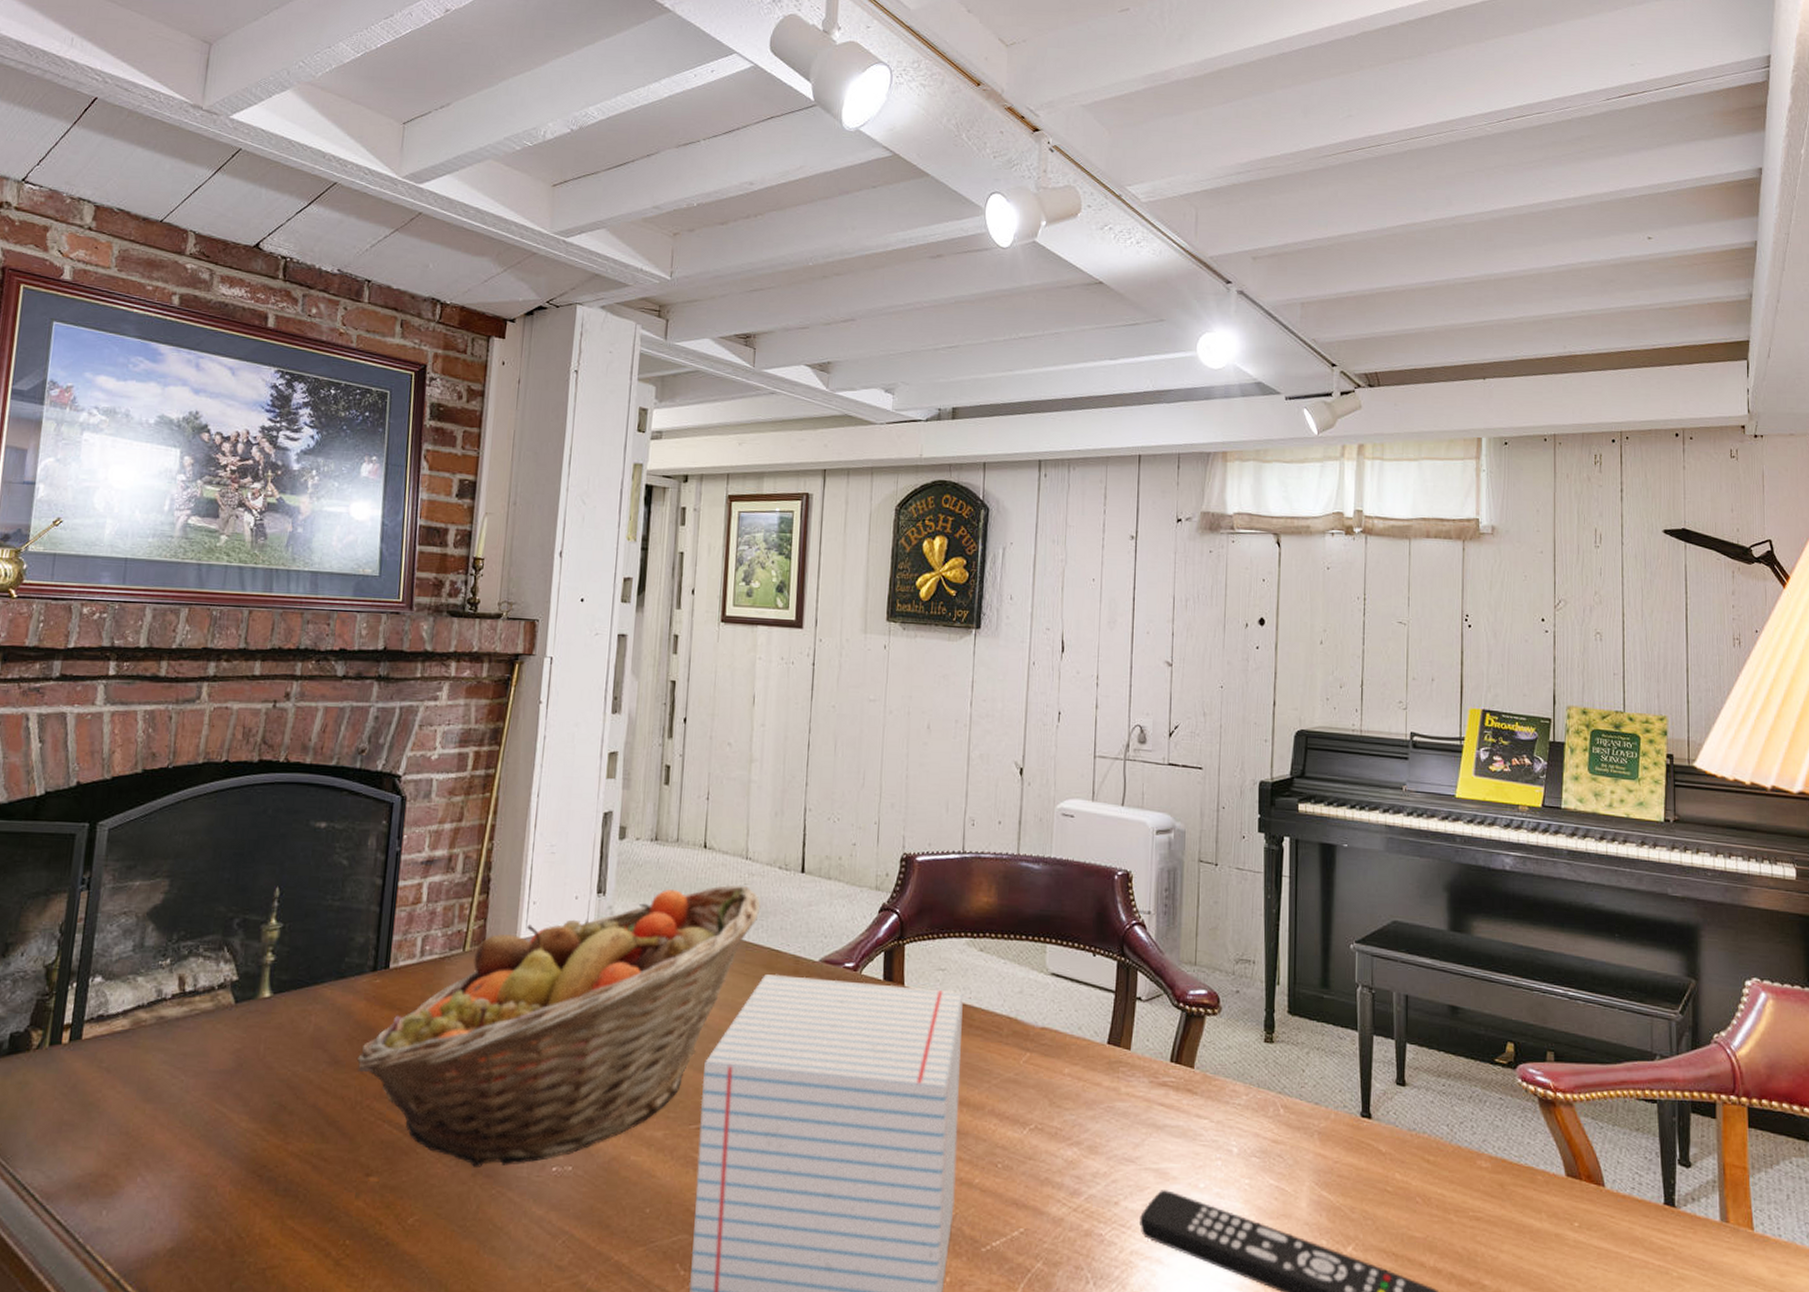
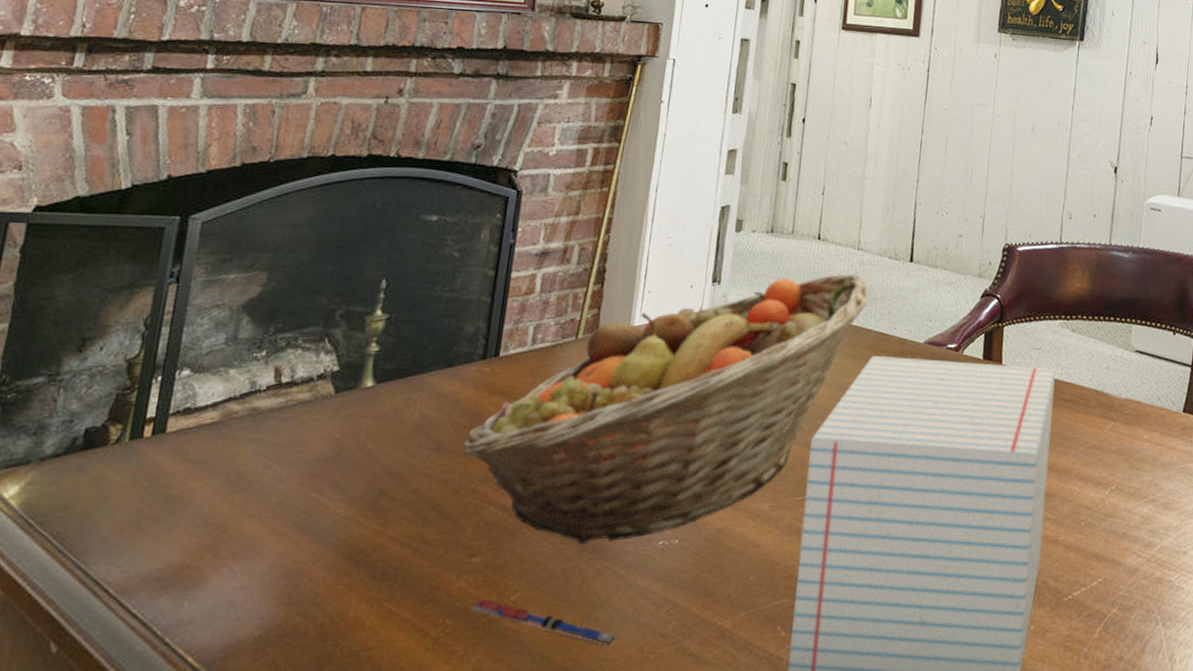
pen: none [370,1220,514,1276] -> present [471,599,618,646]

